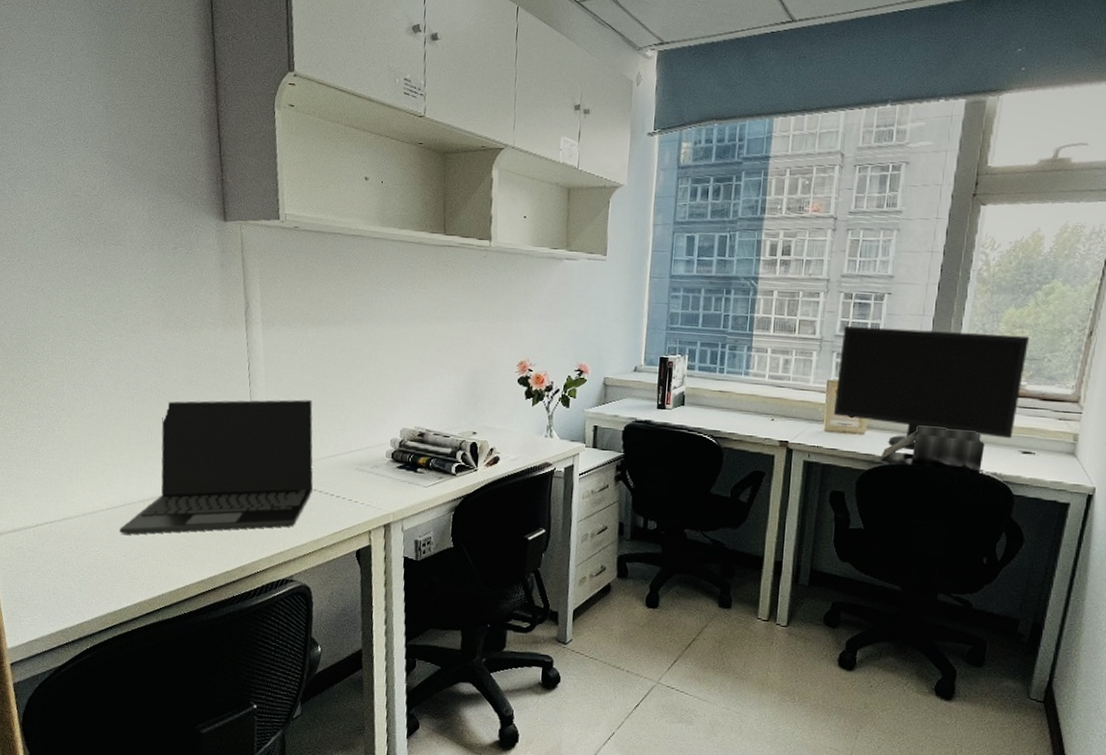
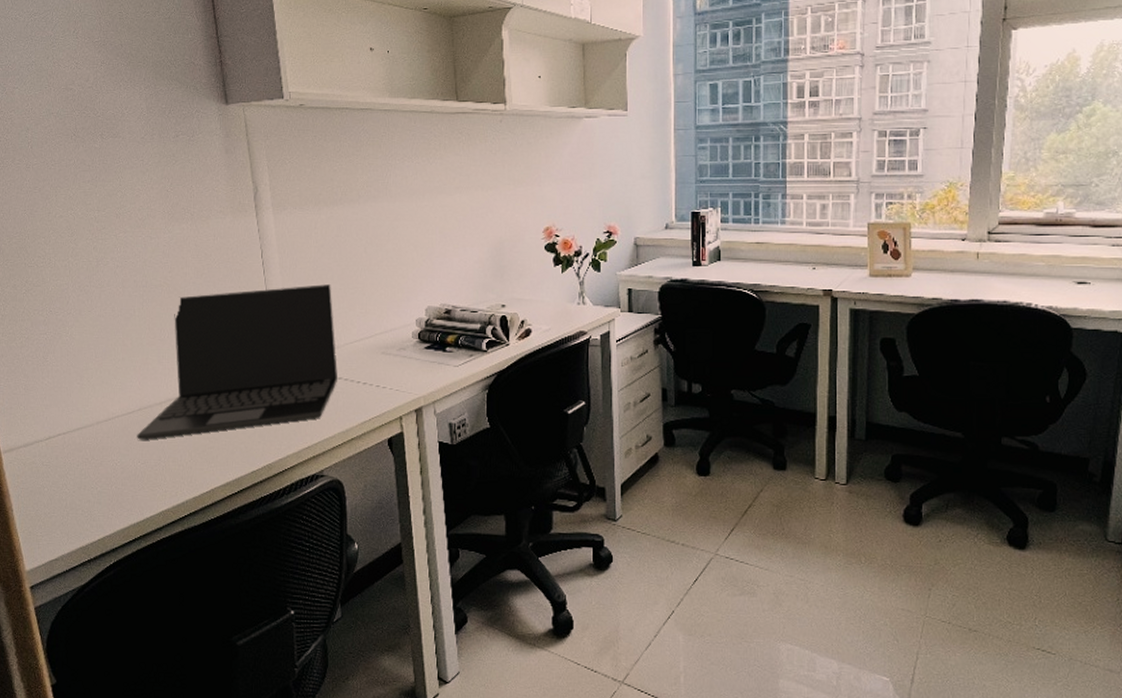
monitor: present [833,326,1029,450] -> none [876,161,1074,289]
desk organizer: present [880,425,985,475] -> none [929,263,1037,310]

